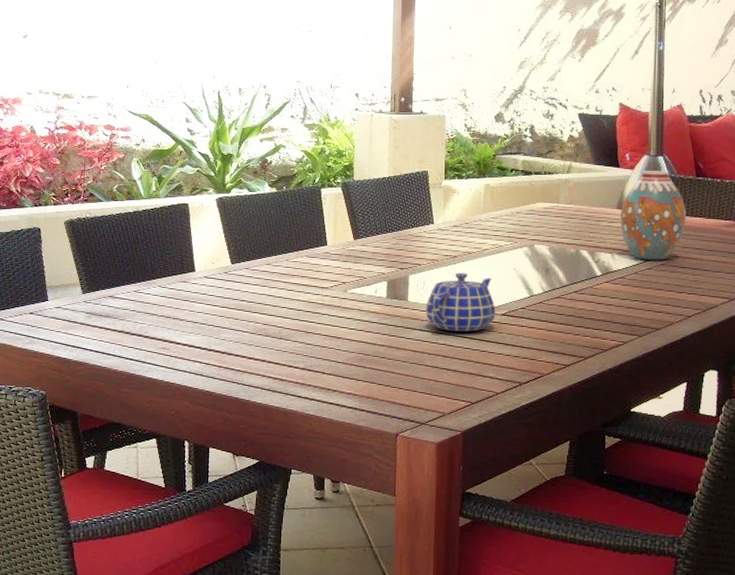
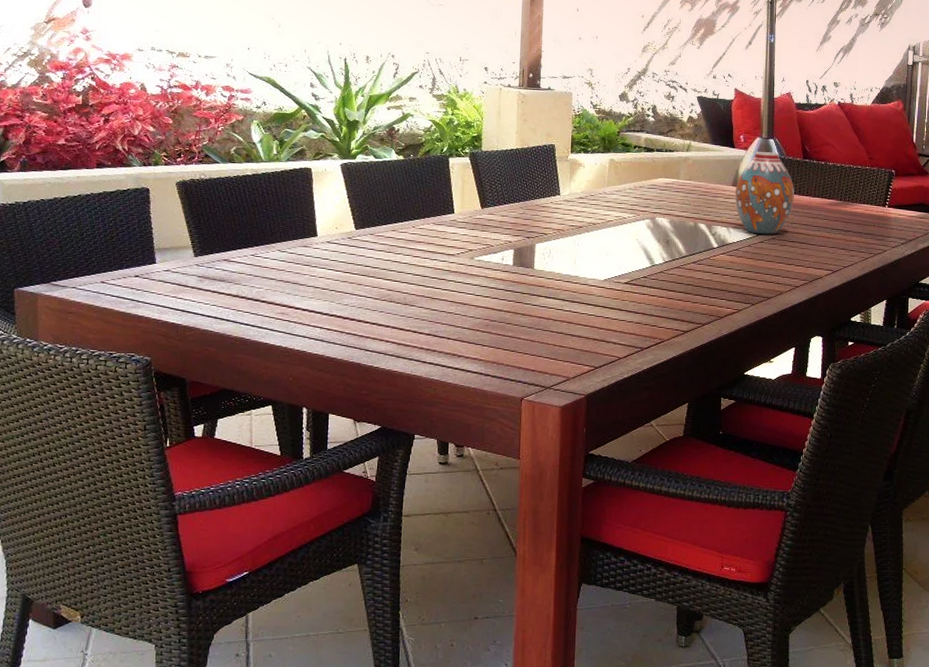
teapot: present [425,273,496,332] -> none [551,242,619,299]

